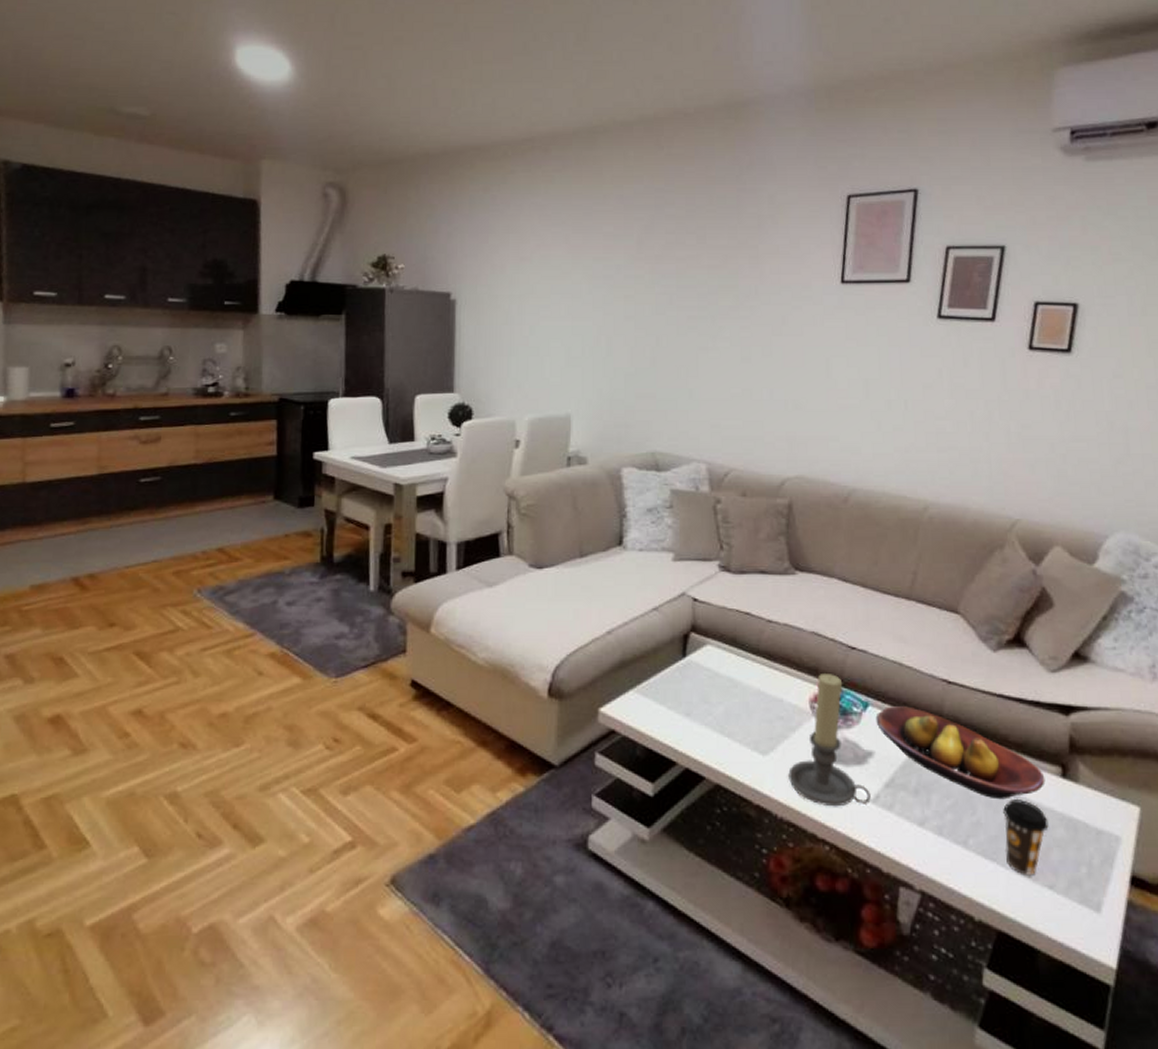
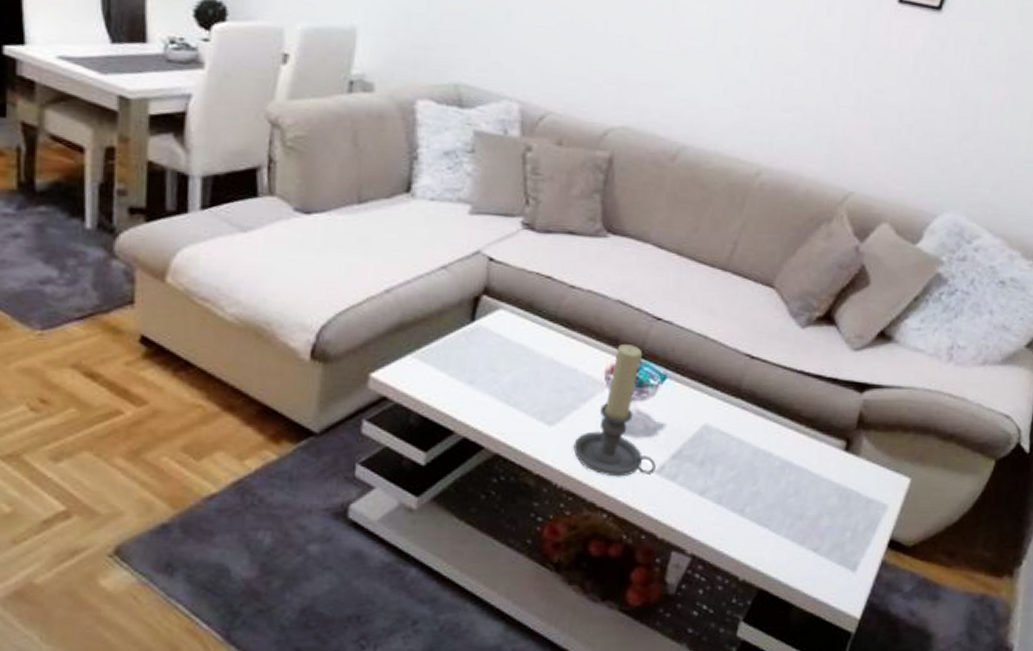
fruit bowl: present [875,706,1045,800] -> none [671,379,829,471]
coffee cup: present [1003,798,1049,876] -> none [778,470,824,540]

